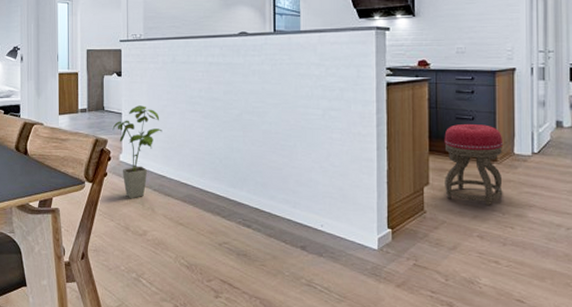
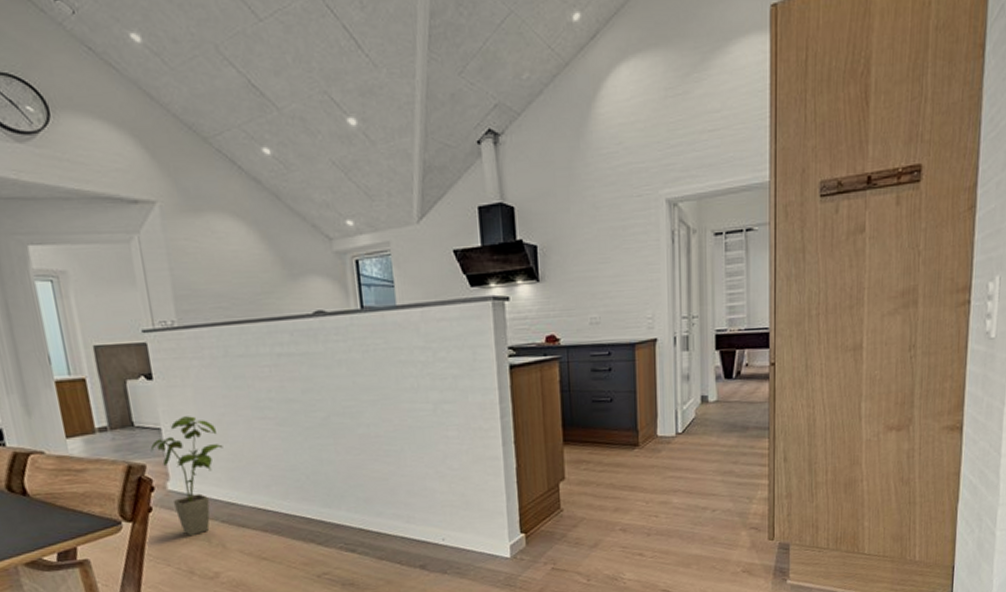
stool: present [444,124,504,206] -> none [580,406,646,496]

